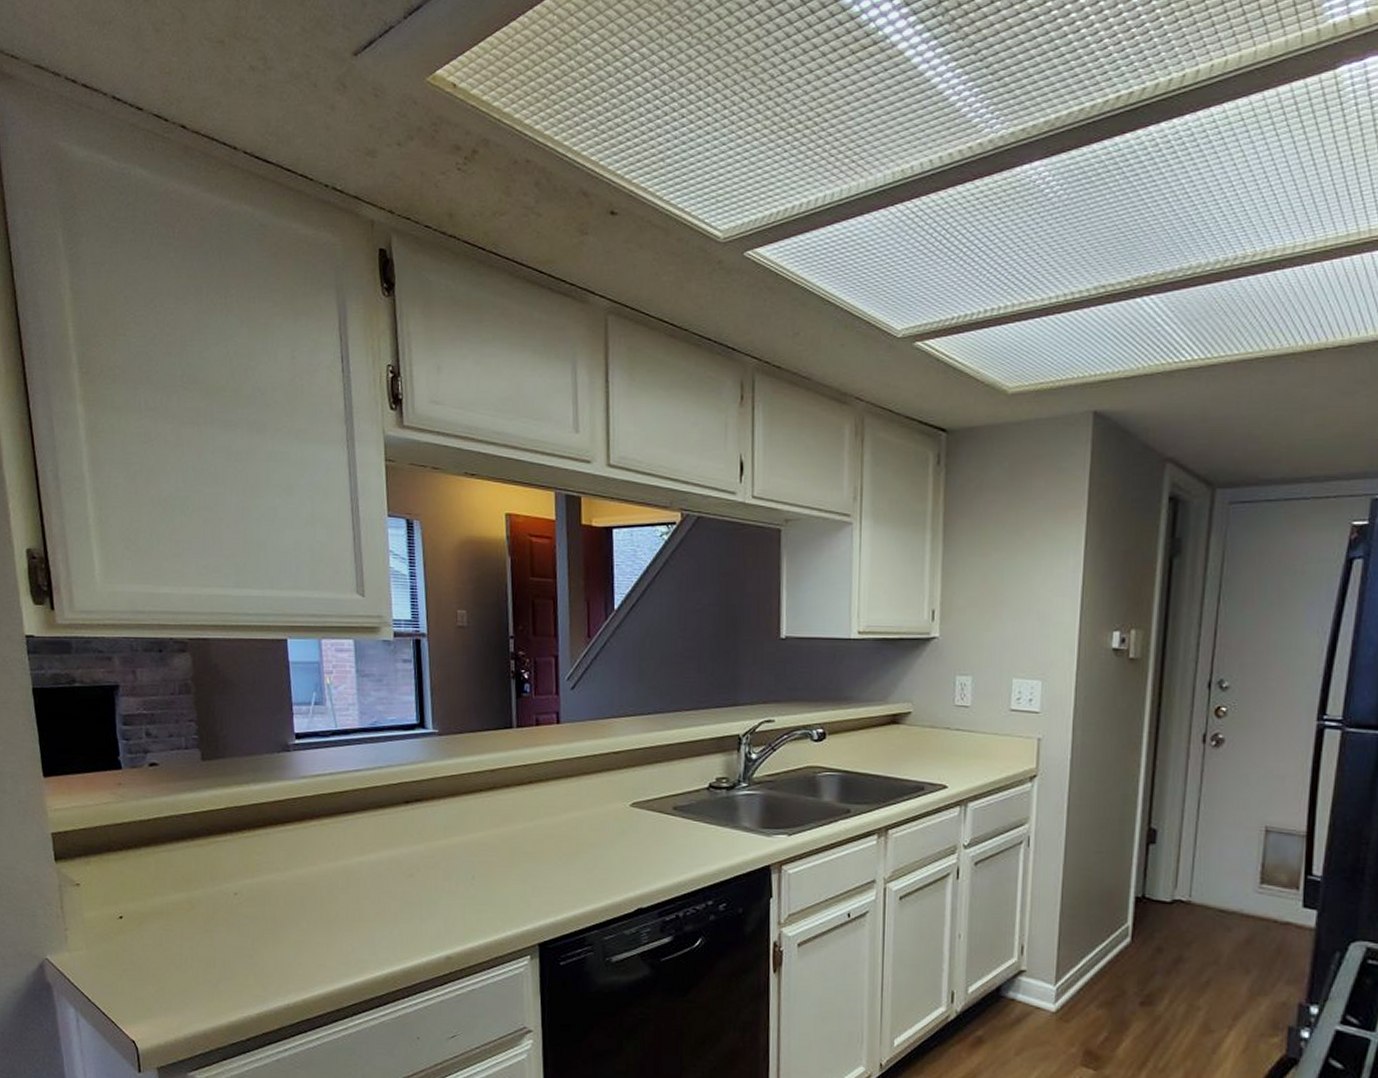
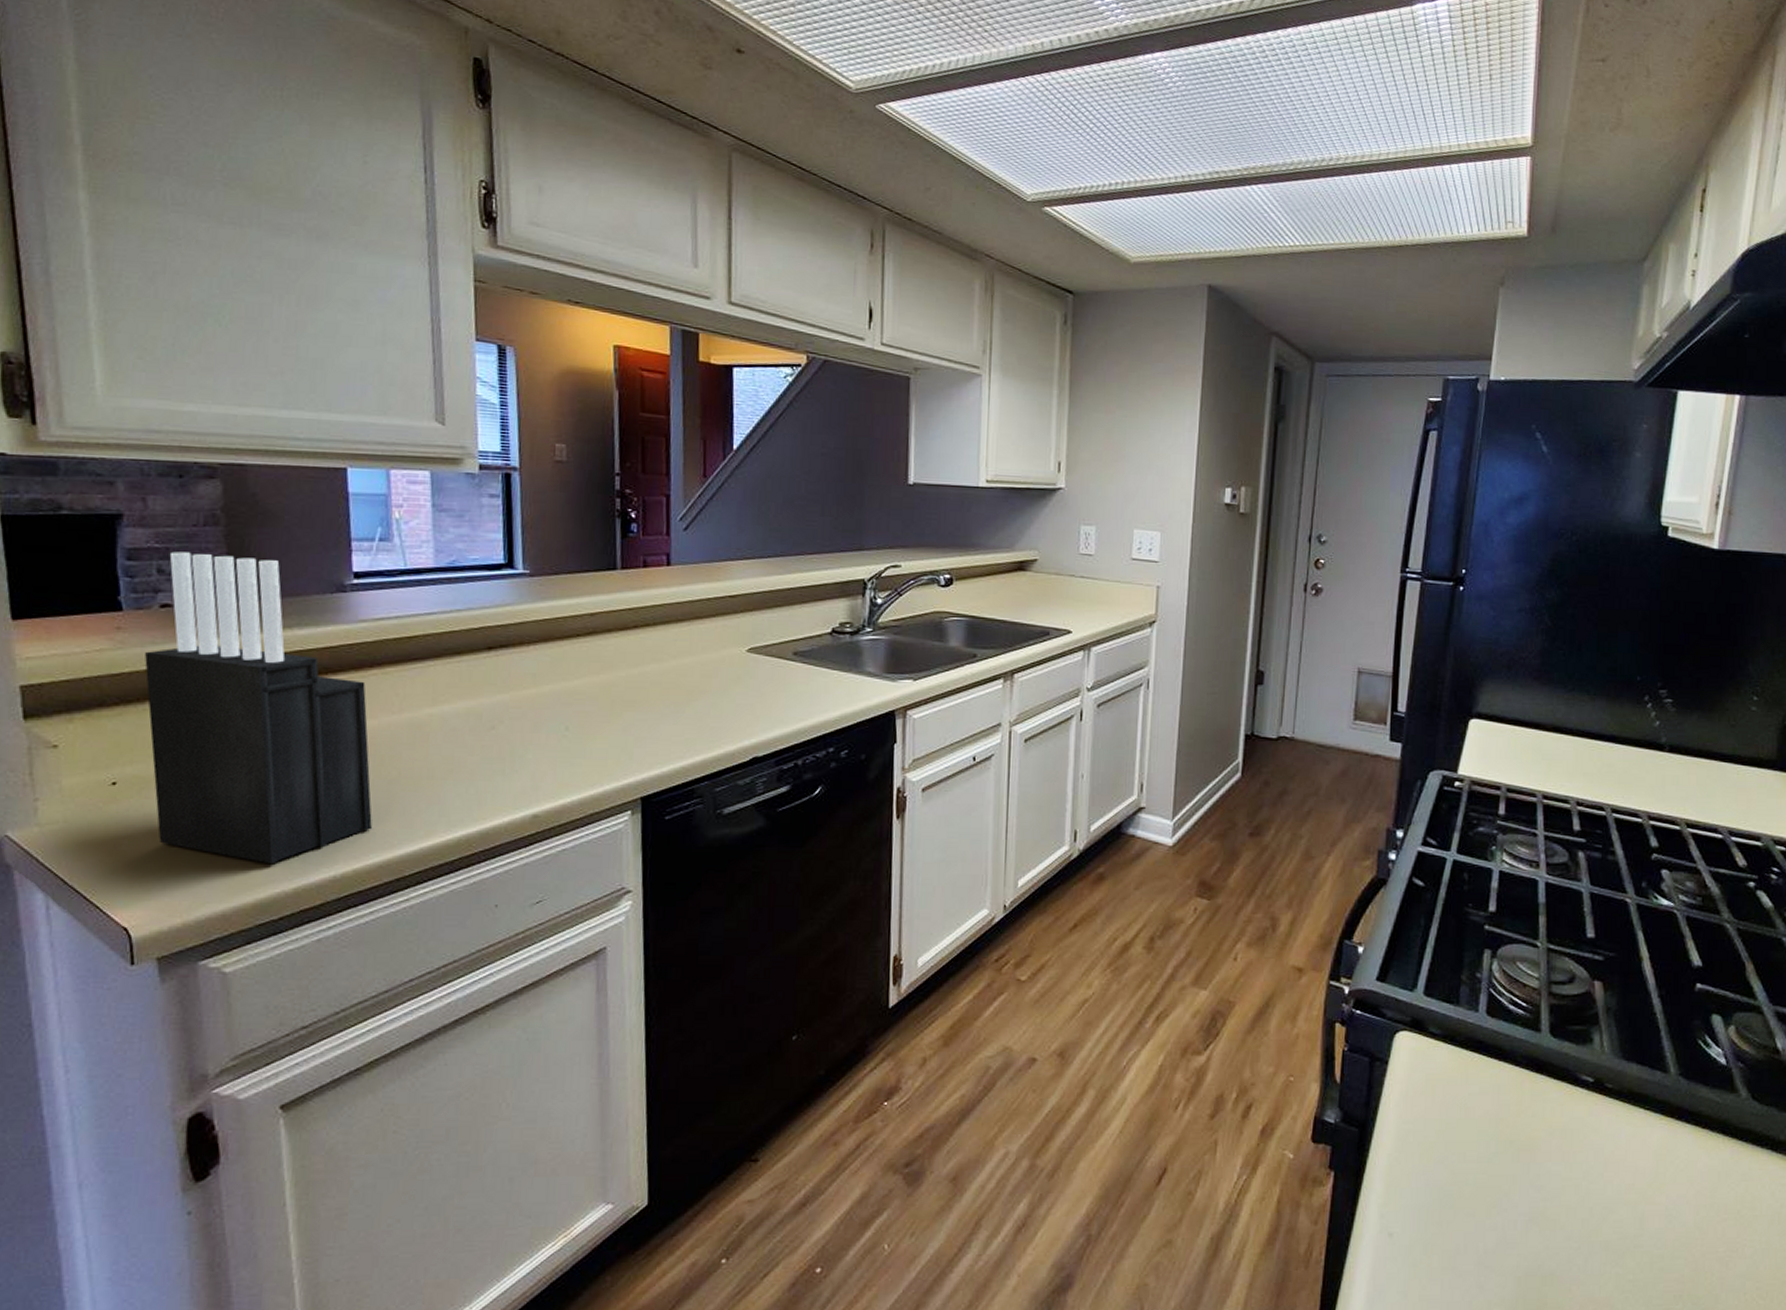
knife block: none [139,717,316,992] -> present [145,551,372,865]

